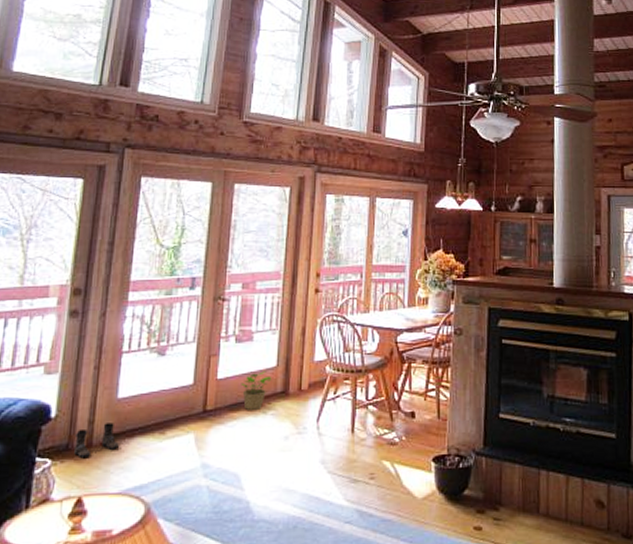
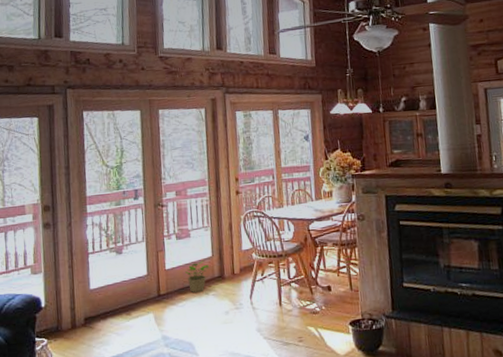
boots: present [74,422,120,457] -> none [62,308,98,336]

